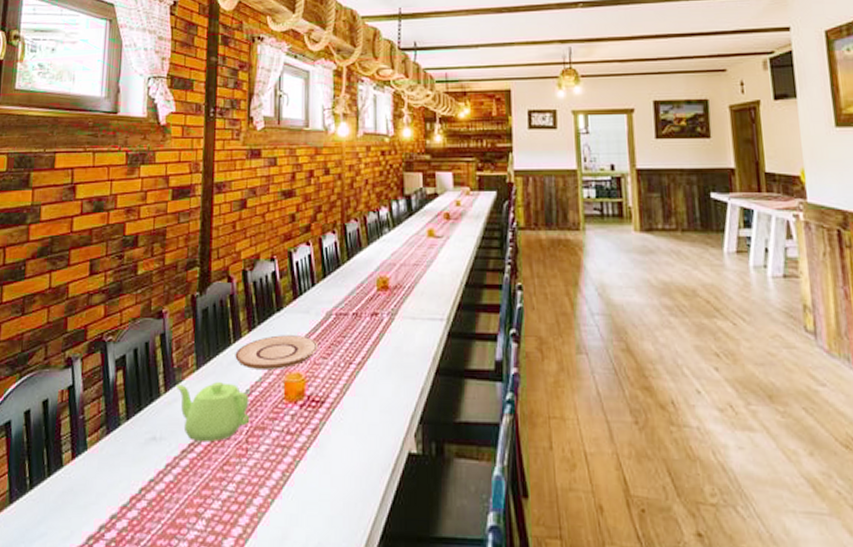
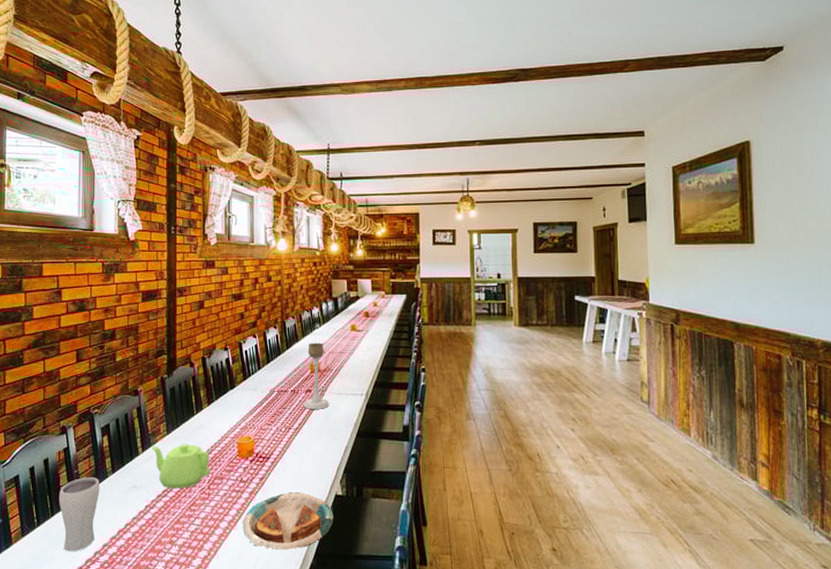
drinking glass: none [58,425,111,526] -> present [58,477,100,552]
plate: present [235,335,318,369] -> none [198,407,263,434]
plate: none [288,449,406,529] -> present [242,492,333,551]
candle holder: none [368,252,400,338] -> present [303,342,329,409]

